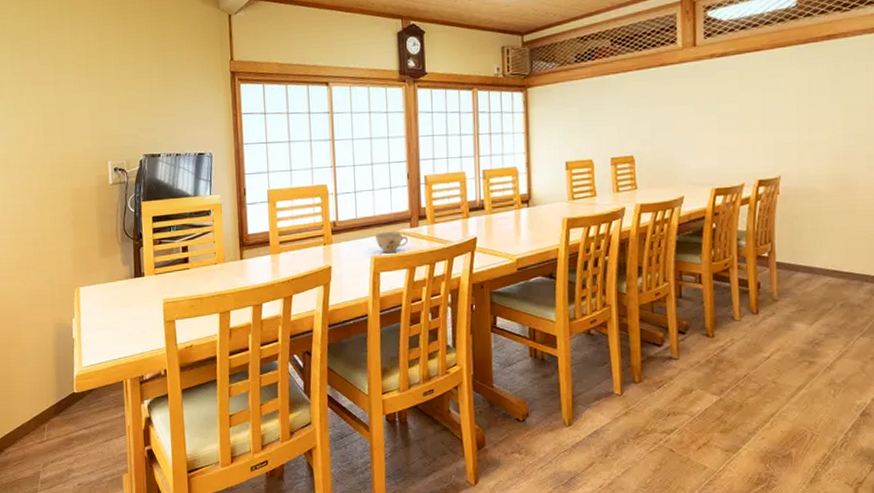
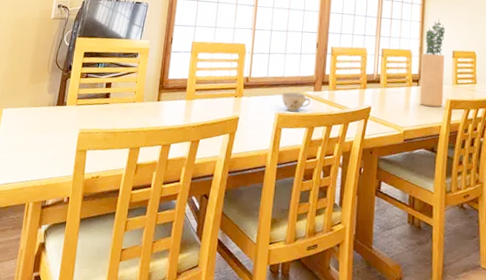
vase: none [529,126,559,229] -> present [419,18,446,108]

